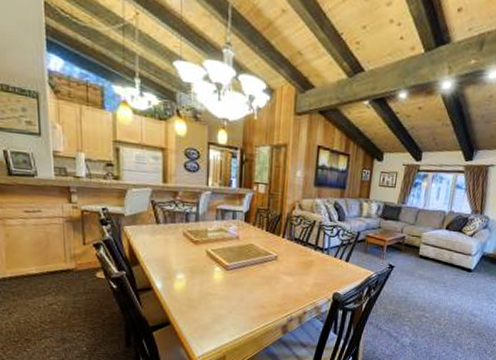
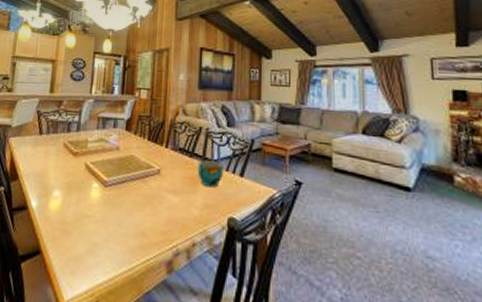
cup: none [310,248,333,271] -> present [197,160,224,188]

